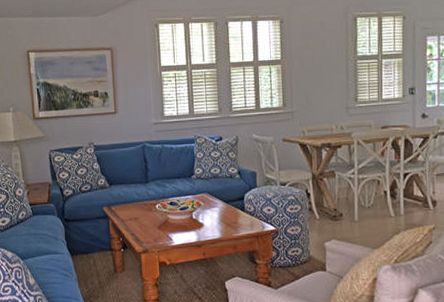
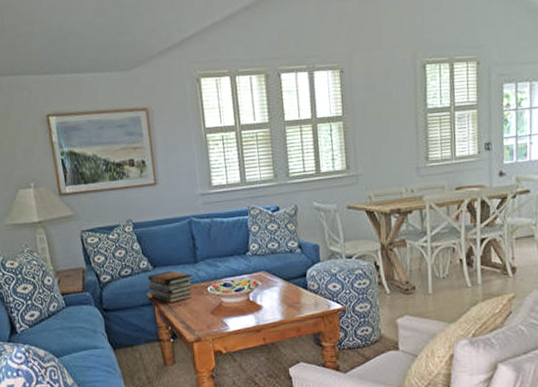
book stack: none [104,188,143,218] -> present [147,270,193,304]

